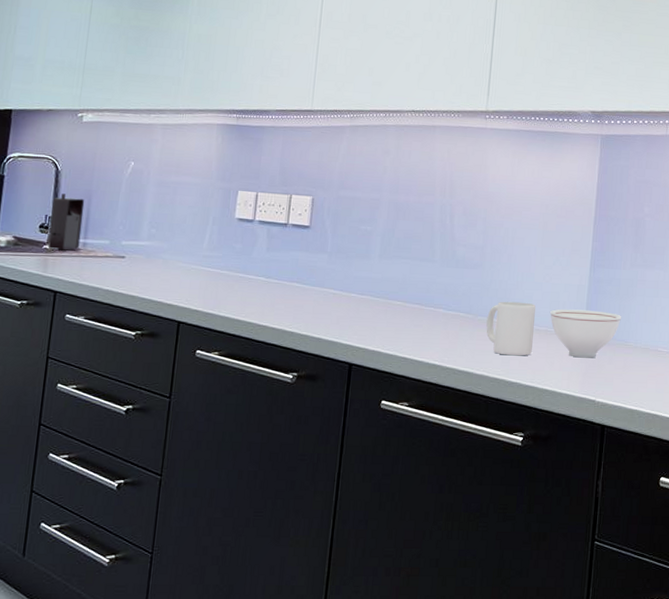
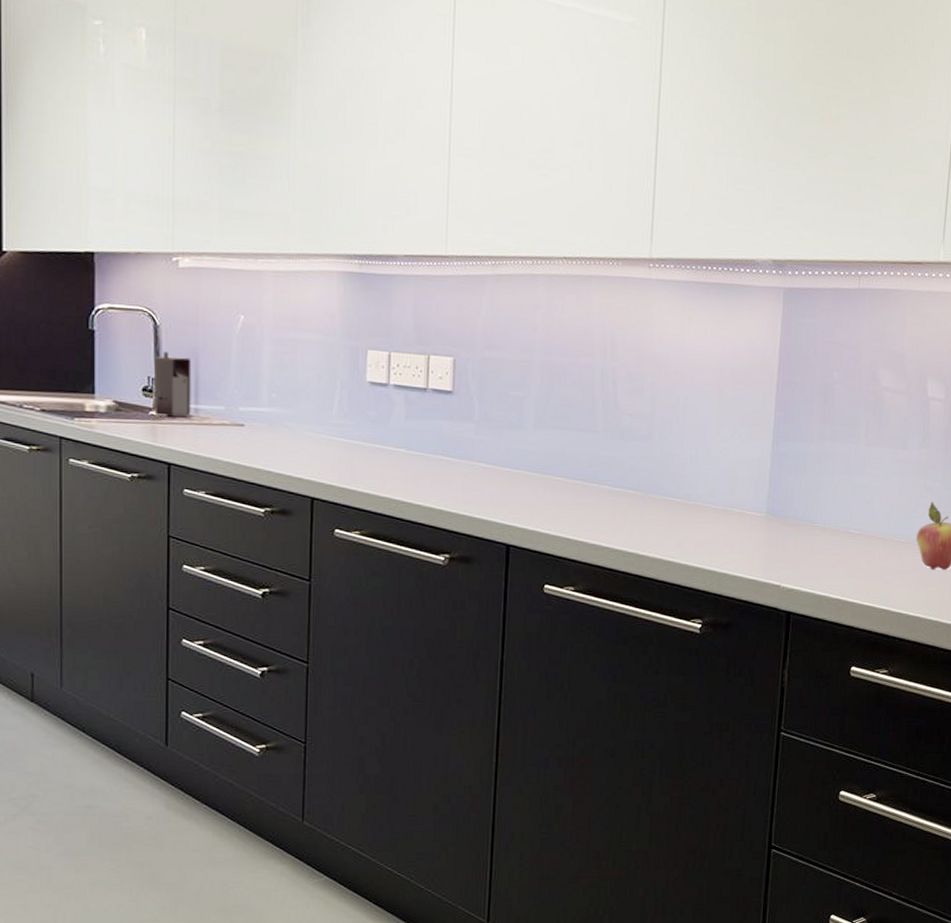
mug: present [486,301,536,356] -> none [657,477,713,538]
bowl: present [549,309,622,358] -> none [727,486,809,540]

